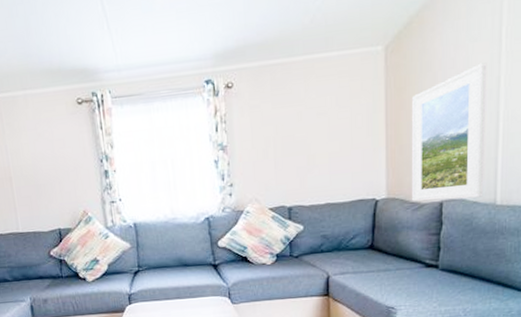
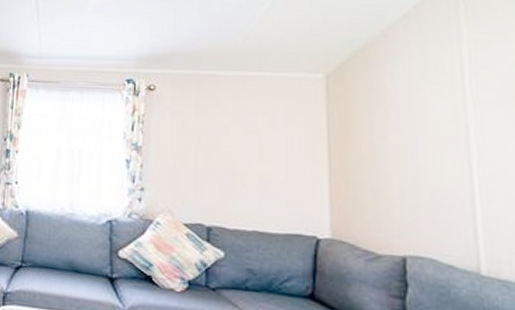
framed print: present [412,62,487,202] -> none [360,107,462,261]

